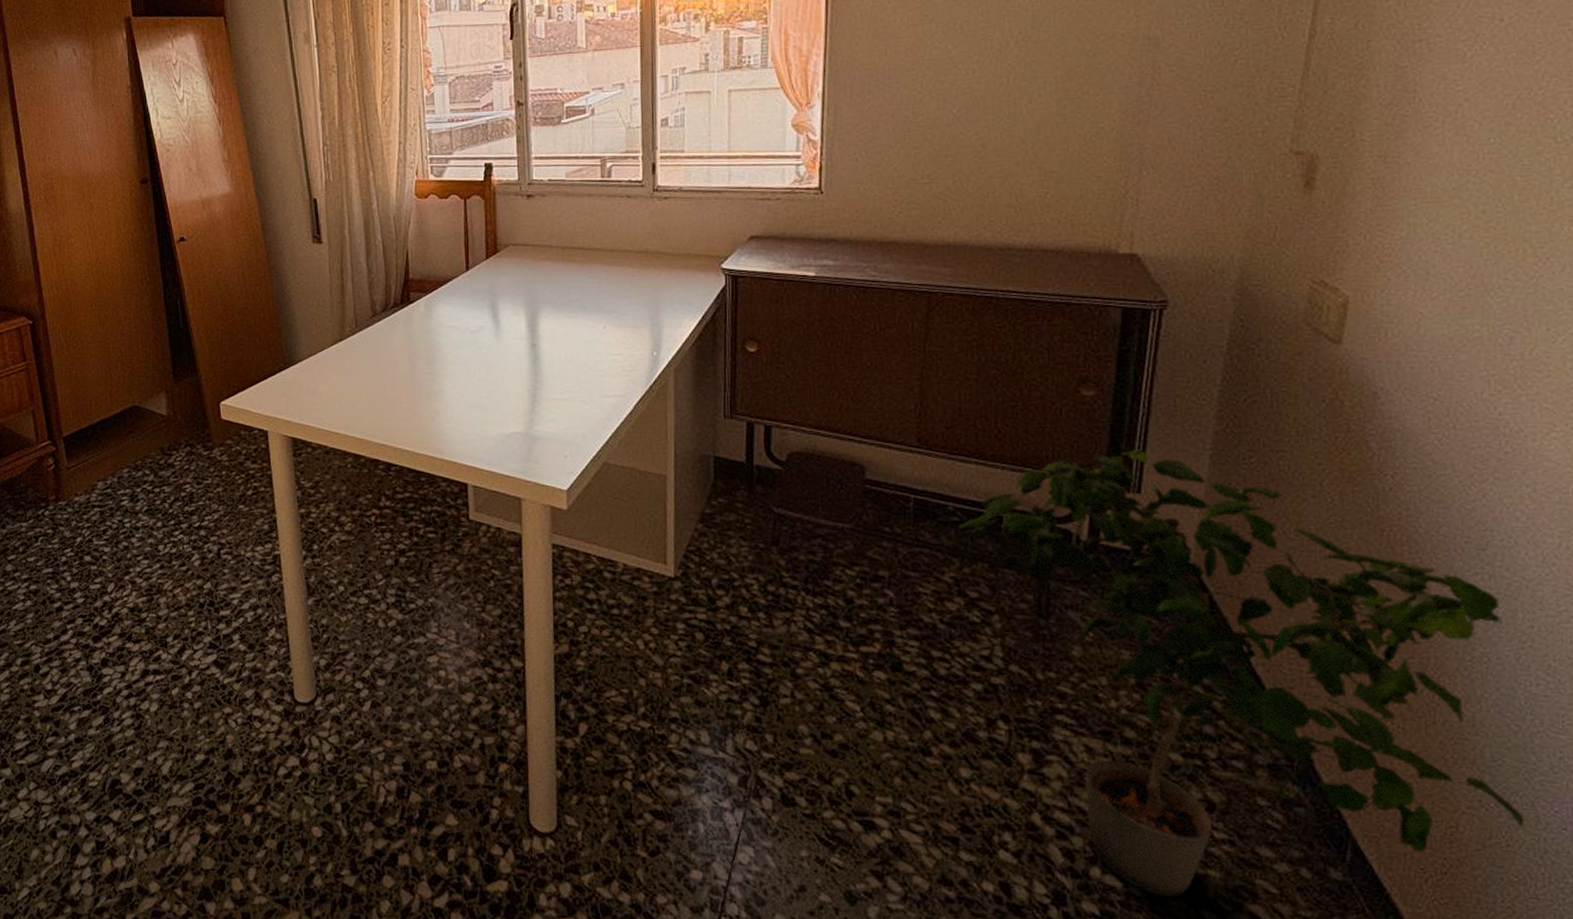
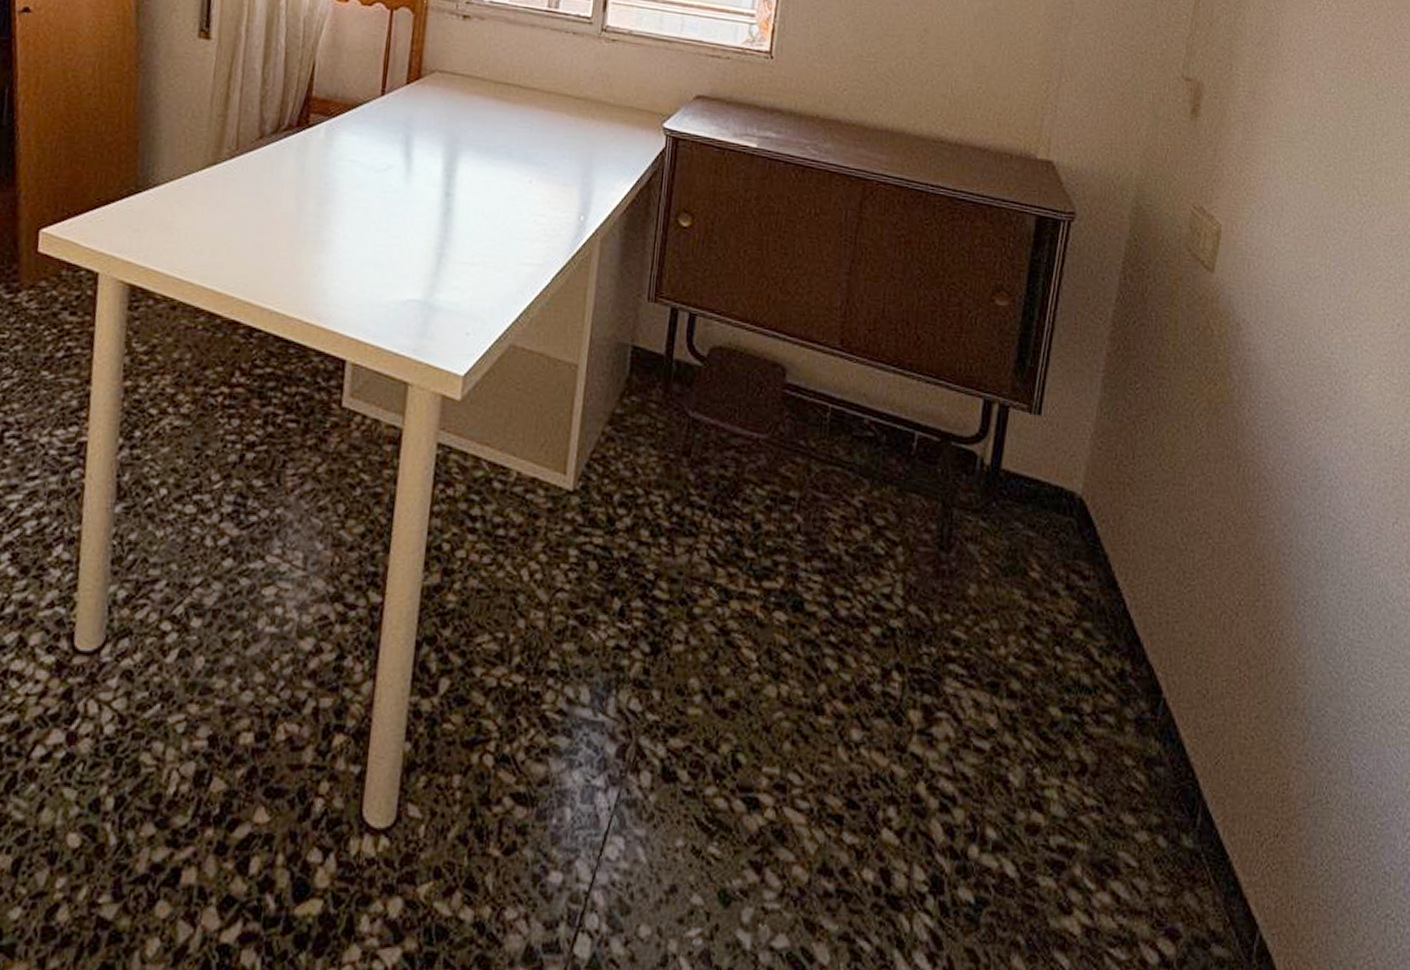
potted plant: present [958,450,1525,897] -> none [871,367,1341,878]

